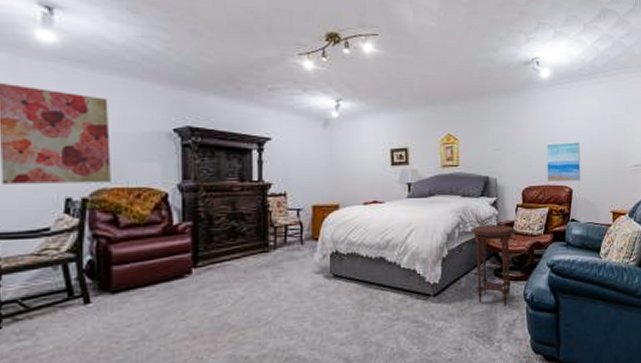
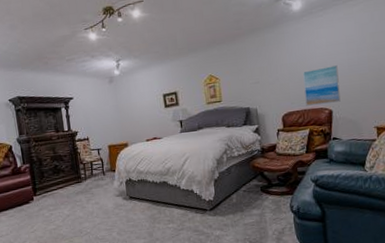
side table: present [470,224,516,306] -> none [237,148,279,217]

